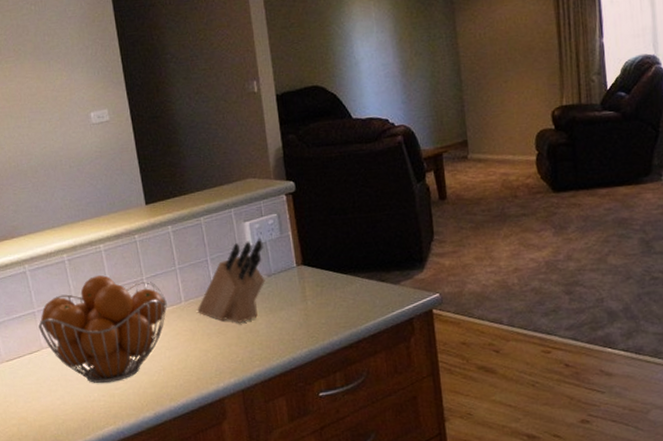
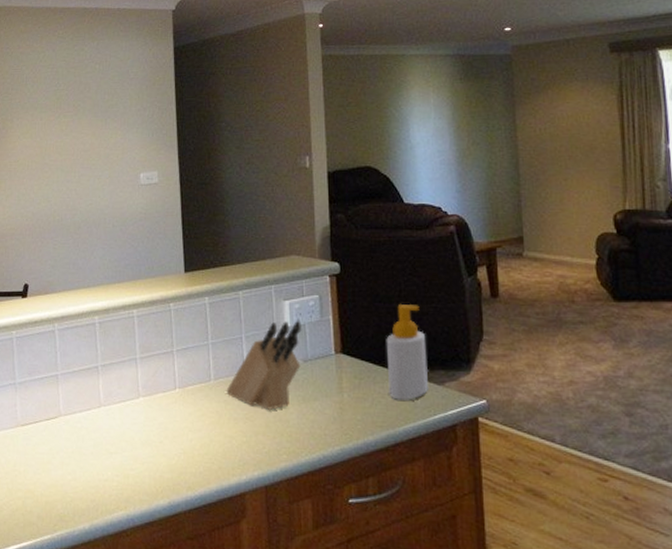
fruit basket: present [38,274,167,384] -> none [59,341,195,462]
soap bottle: none [343,214,386,302] -> present [386,305,429,400]

